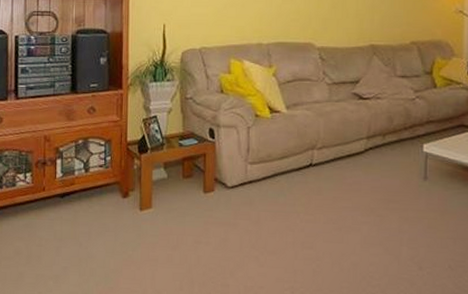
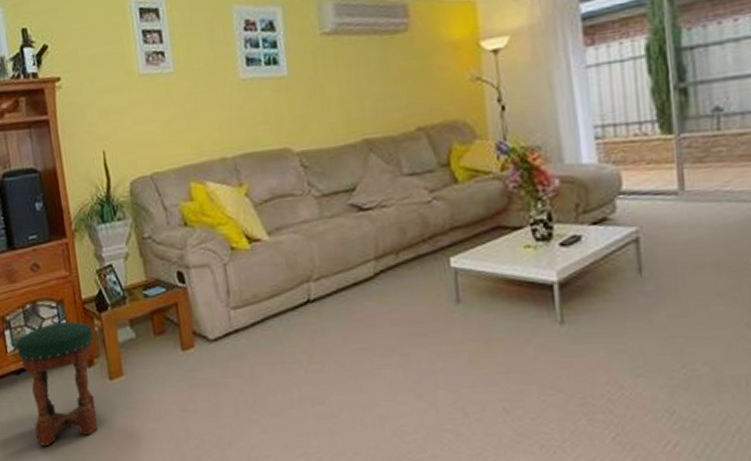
stool: none [64,158,131,261] -> present [16,321,97,447]

